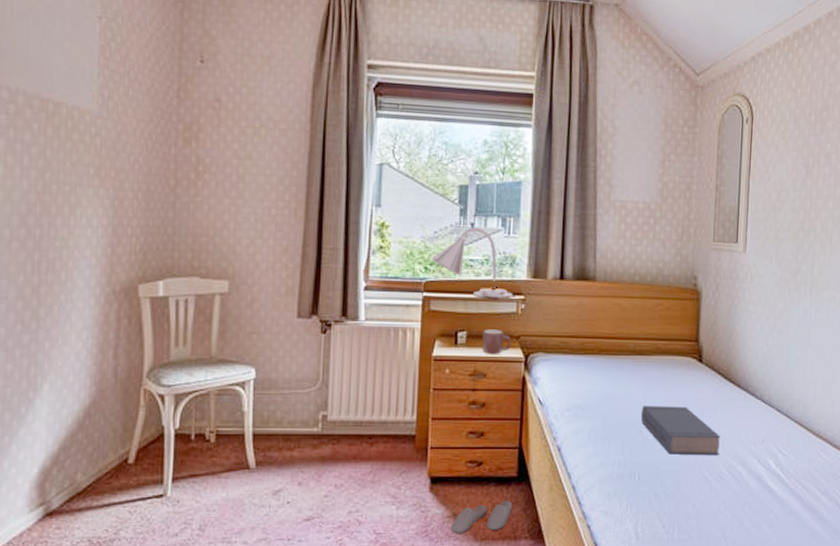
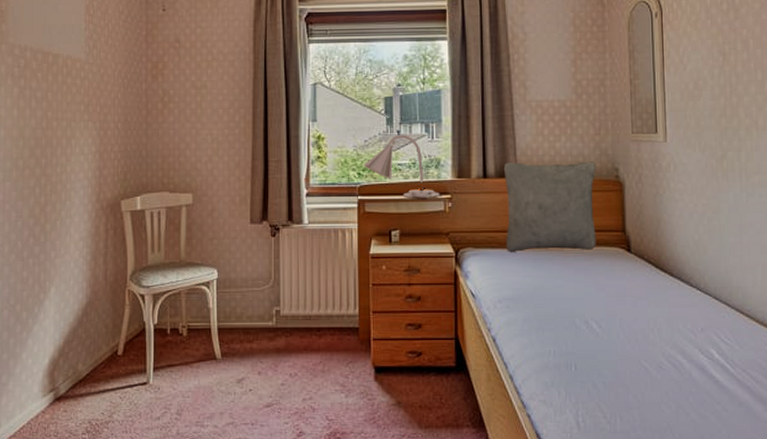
slippers: present [452,500,513,534] -> none [397,389,453,422]
mug: present [482,329,511,355] -> none [414,227,441,252]
pillow: none [579,265,676,359] -> present [503,161,597,252]
book: present [640,406,721,456] -> none [572,296,658,345]

